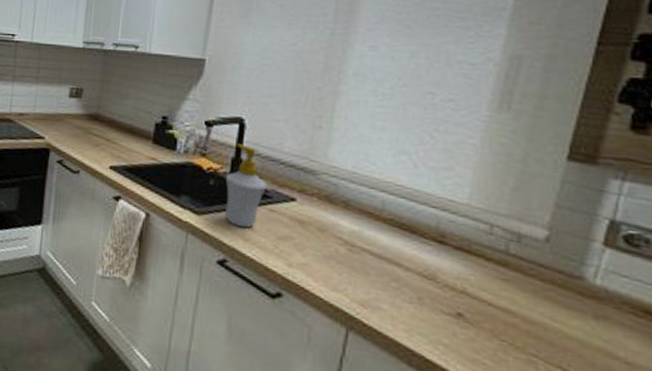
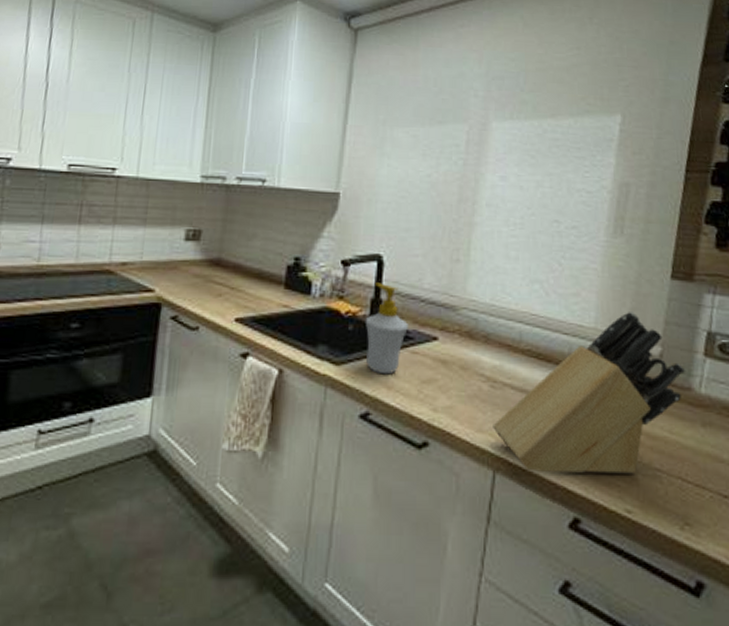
knife block: none [348,190,578,355] -> present [493,311,686,474]

